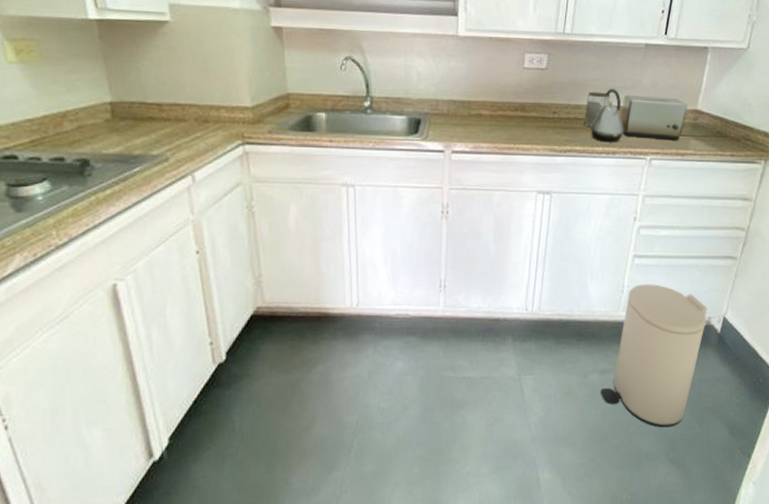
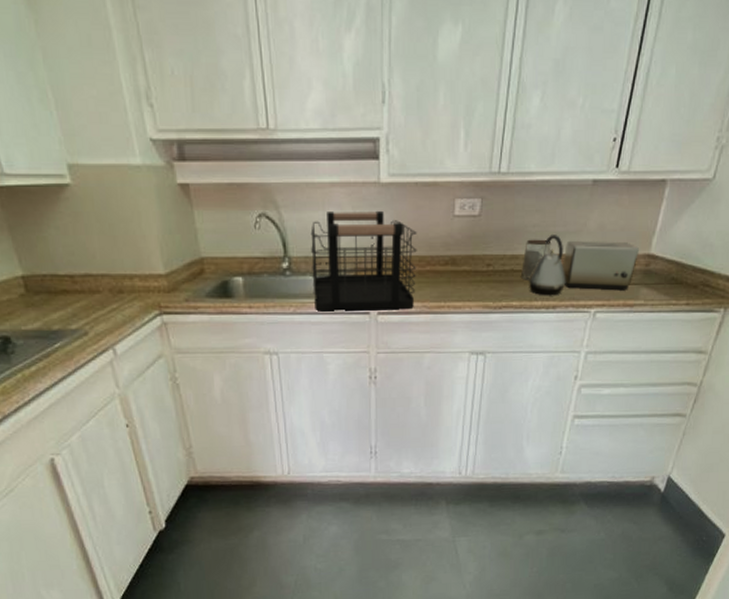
dish rack: none [391,58,490,150] -> present [310,210,417,312]
pedal bin: present [601,284,707,428] -> none [536,445,651,585]

